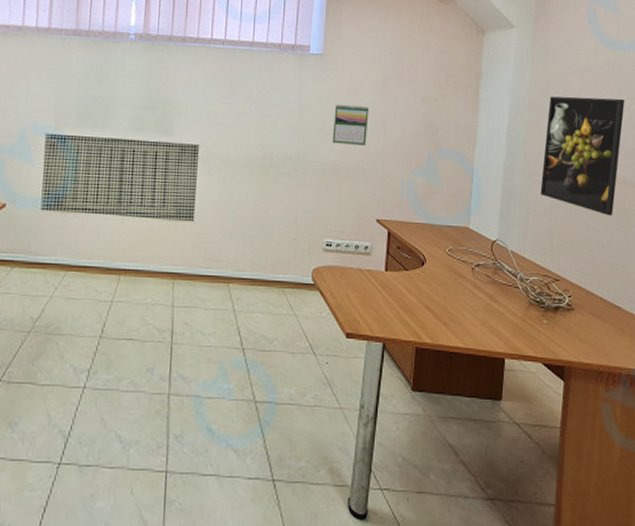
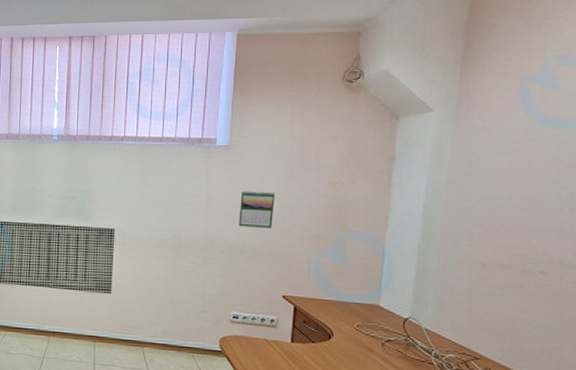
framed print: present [540,96,625,216] -> none [460,178,564,298]

